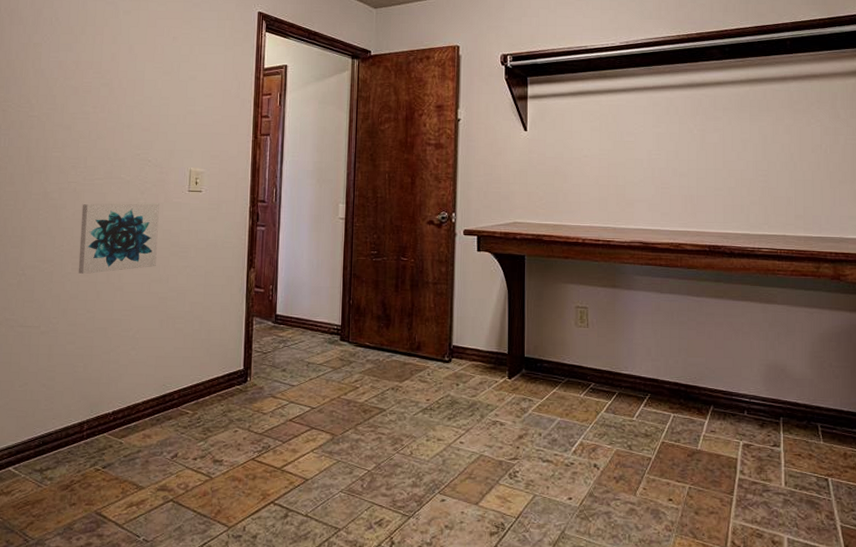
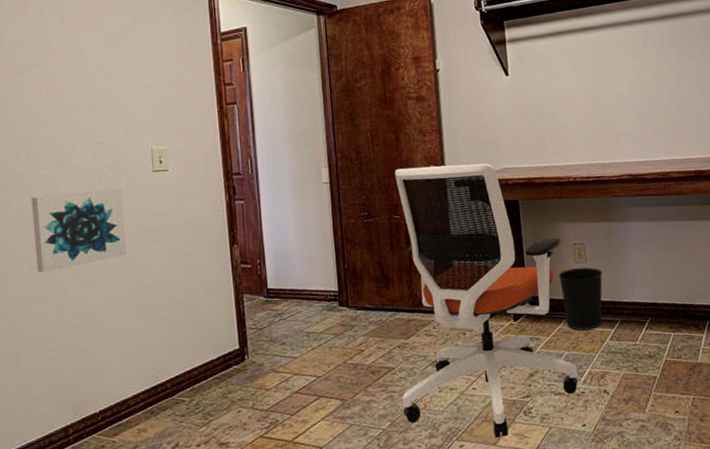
office chair: none [390,212,569,498] -> present [394,163,578,438]
wastebasket: none [558,331,604,398] -> present [558,267,603,331]

